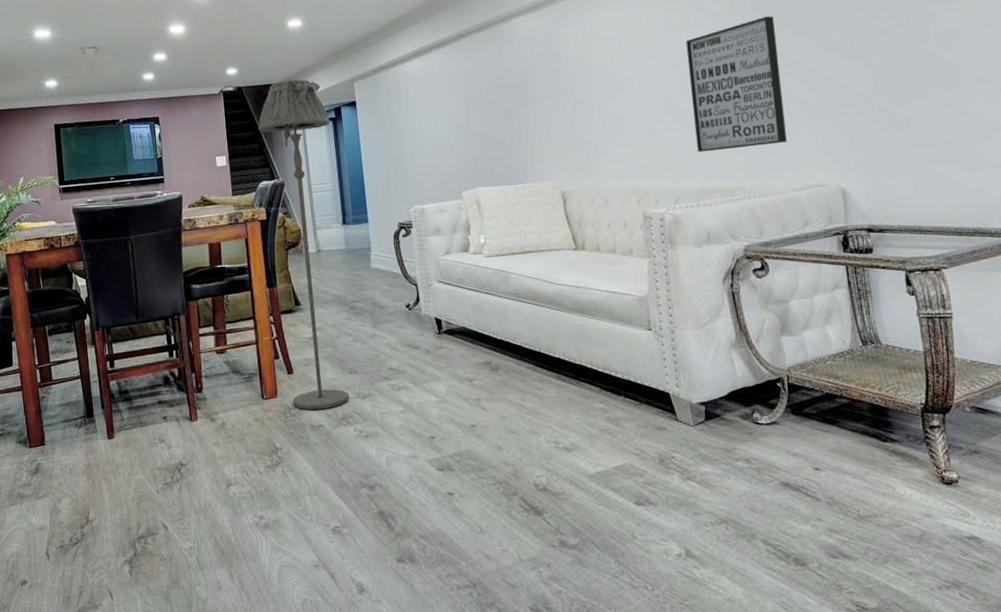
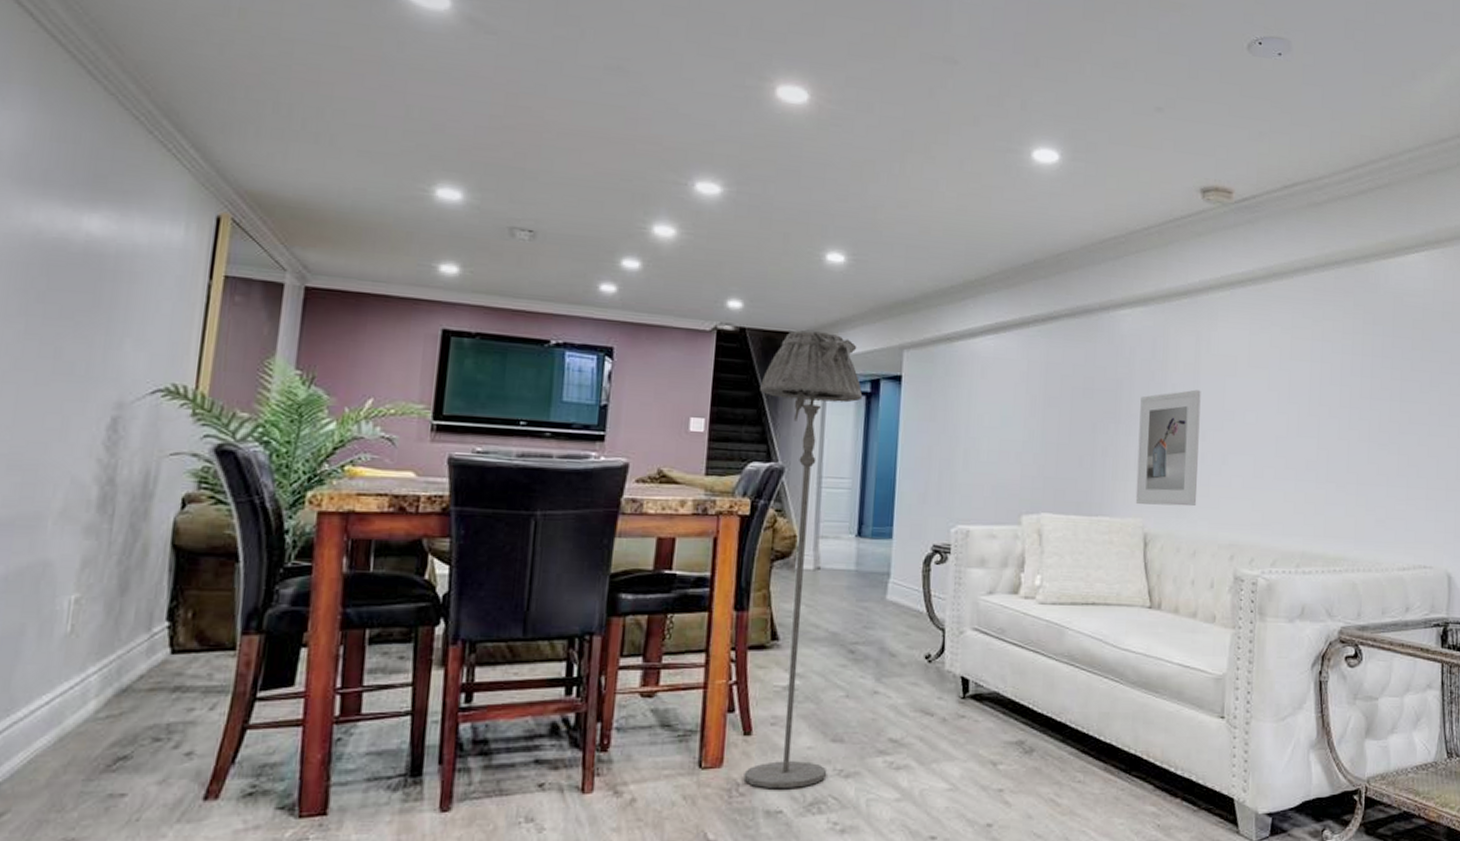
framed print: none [543,70,603,169] -> present [1135,389,1201,507]
wall art: present [686,16,787,153] -> none [1304,364,1404,512]

